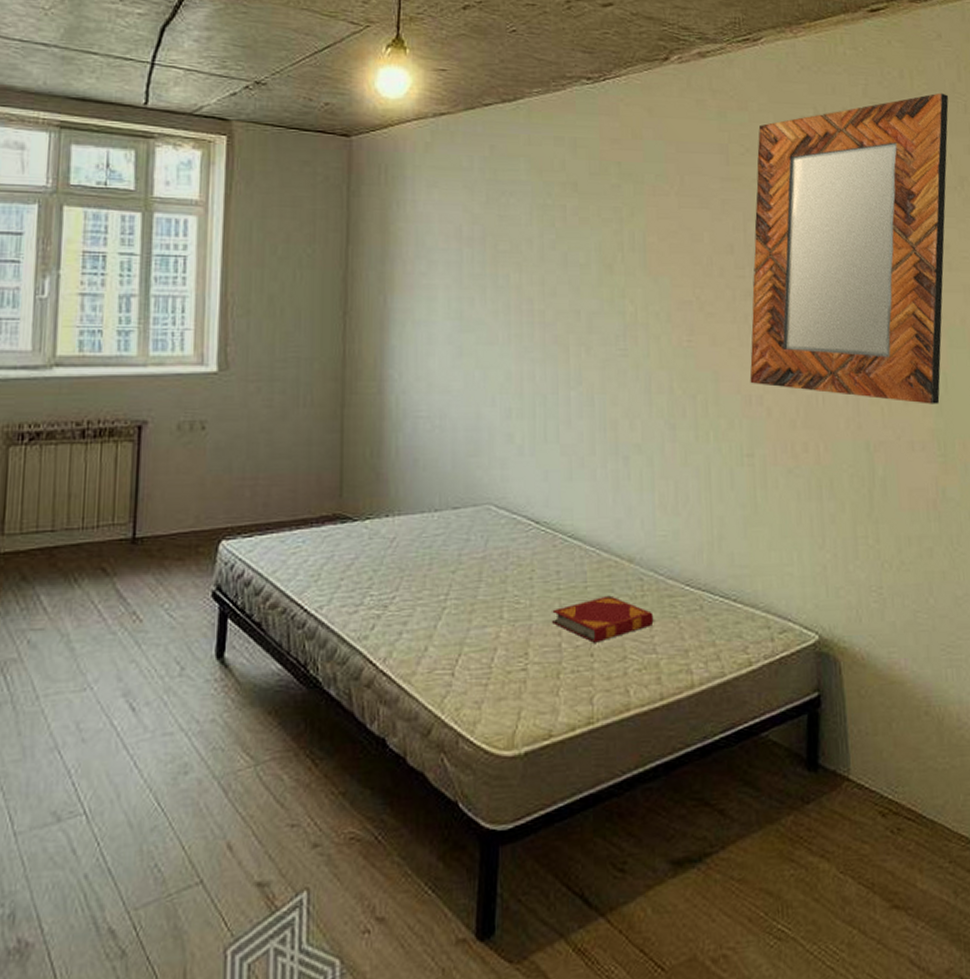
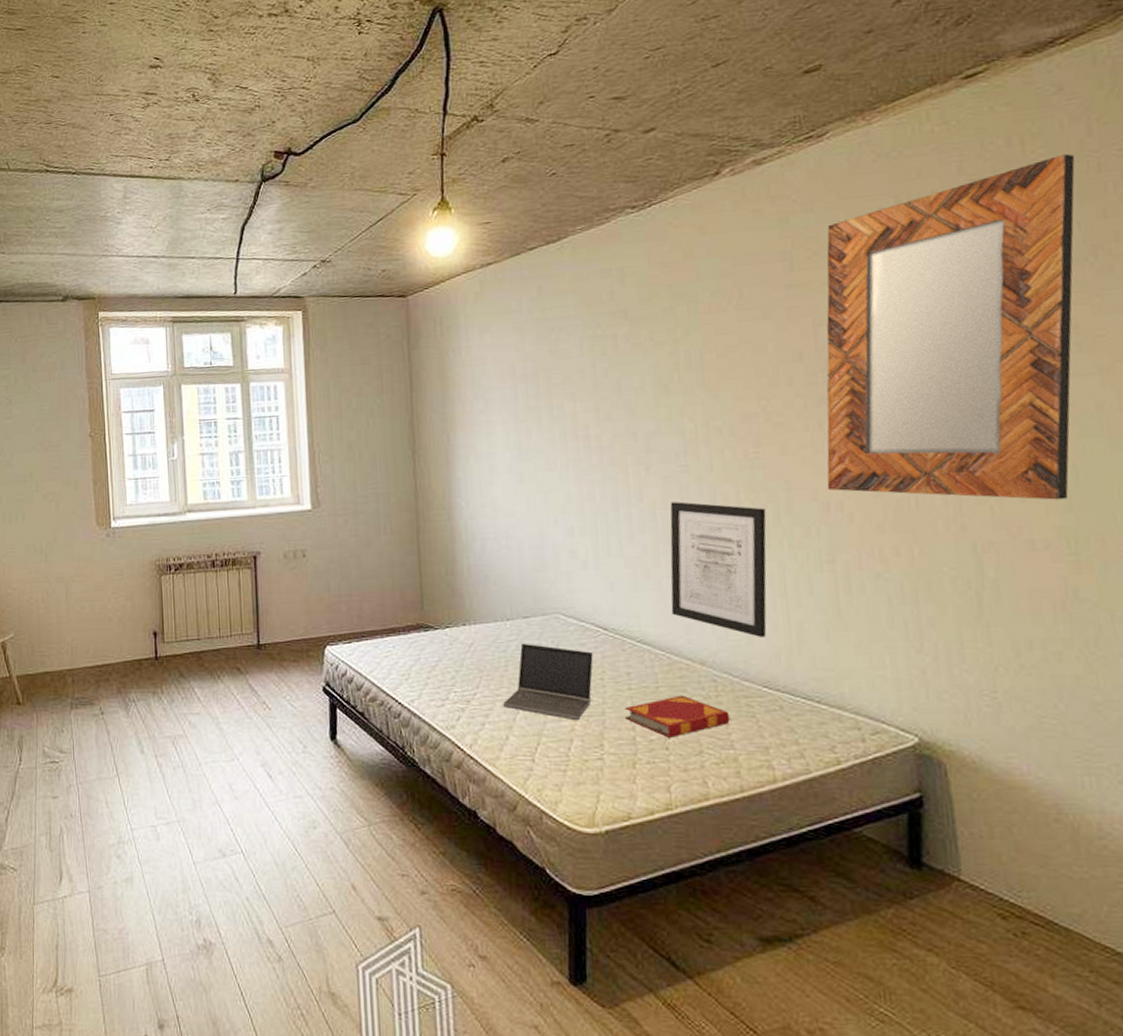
laptop computer: none [424,537,523,627] -> present [503,643,593,721]
wall art: none [603,387,696,533] -> present [670,501,767,637]

